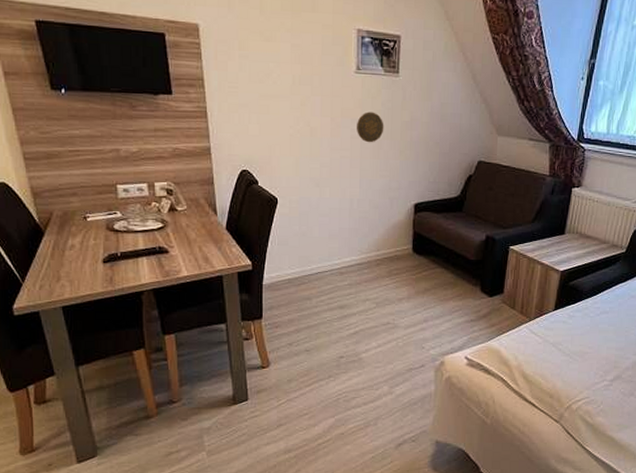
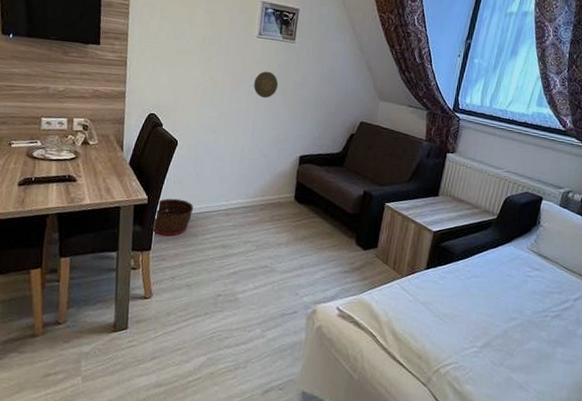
basket: none [260,261,304,302] -> present [152,198,194,236]

